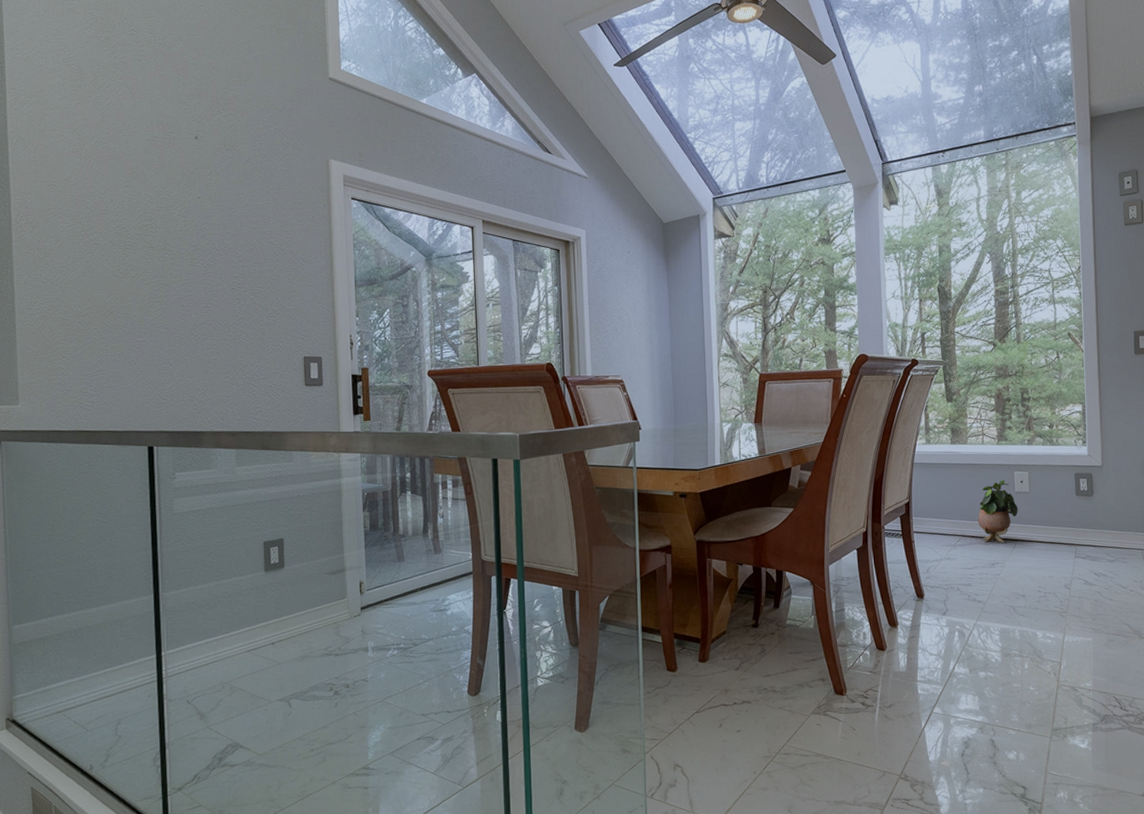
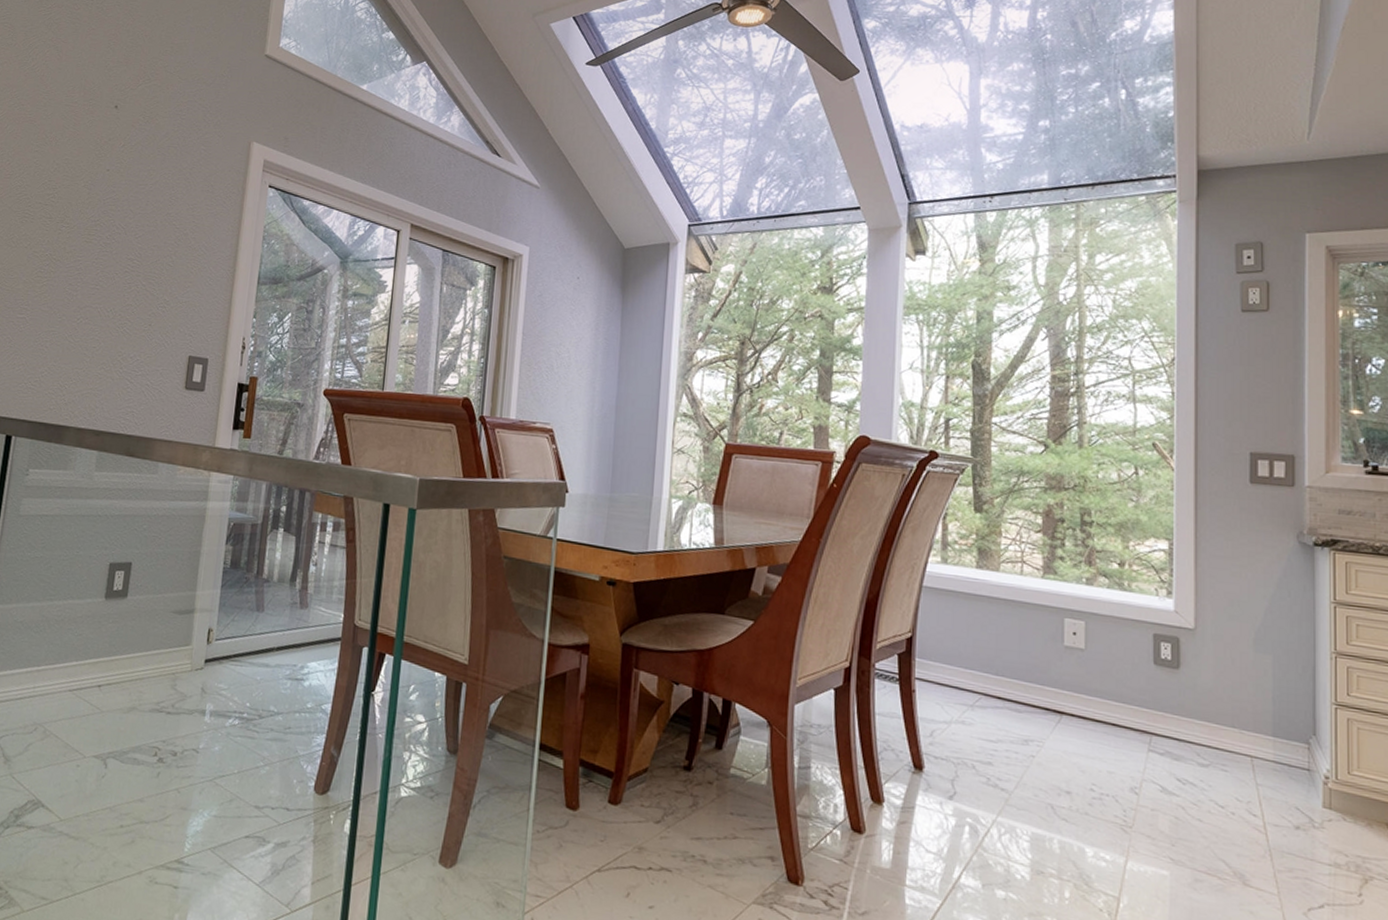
potted plant: present [978,480,1018,543] -> none [1008,626,1067,715]

